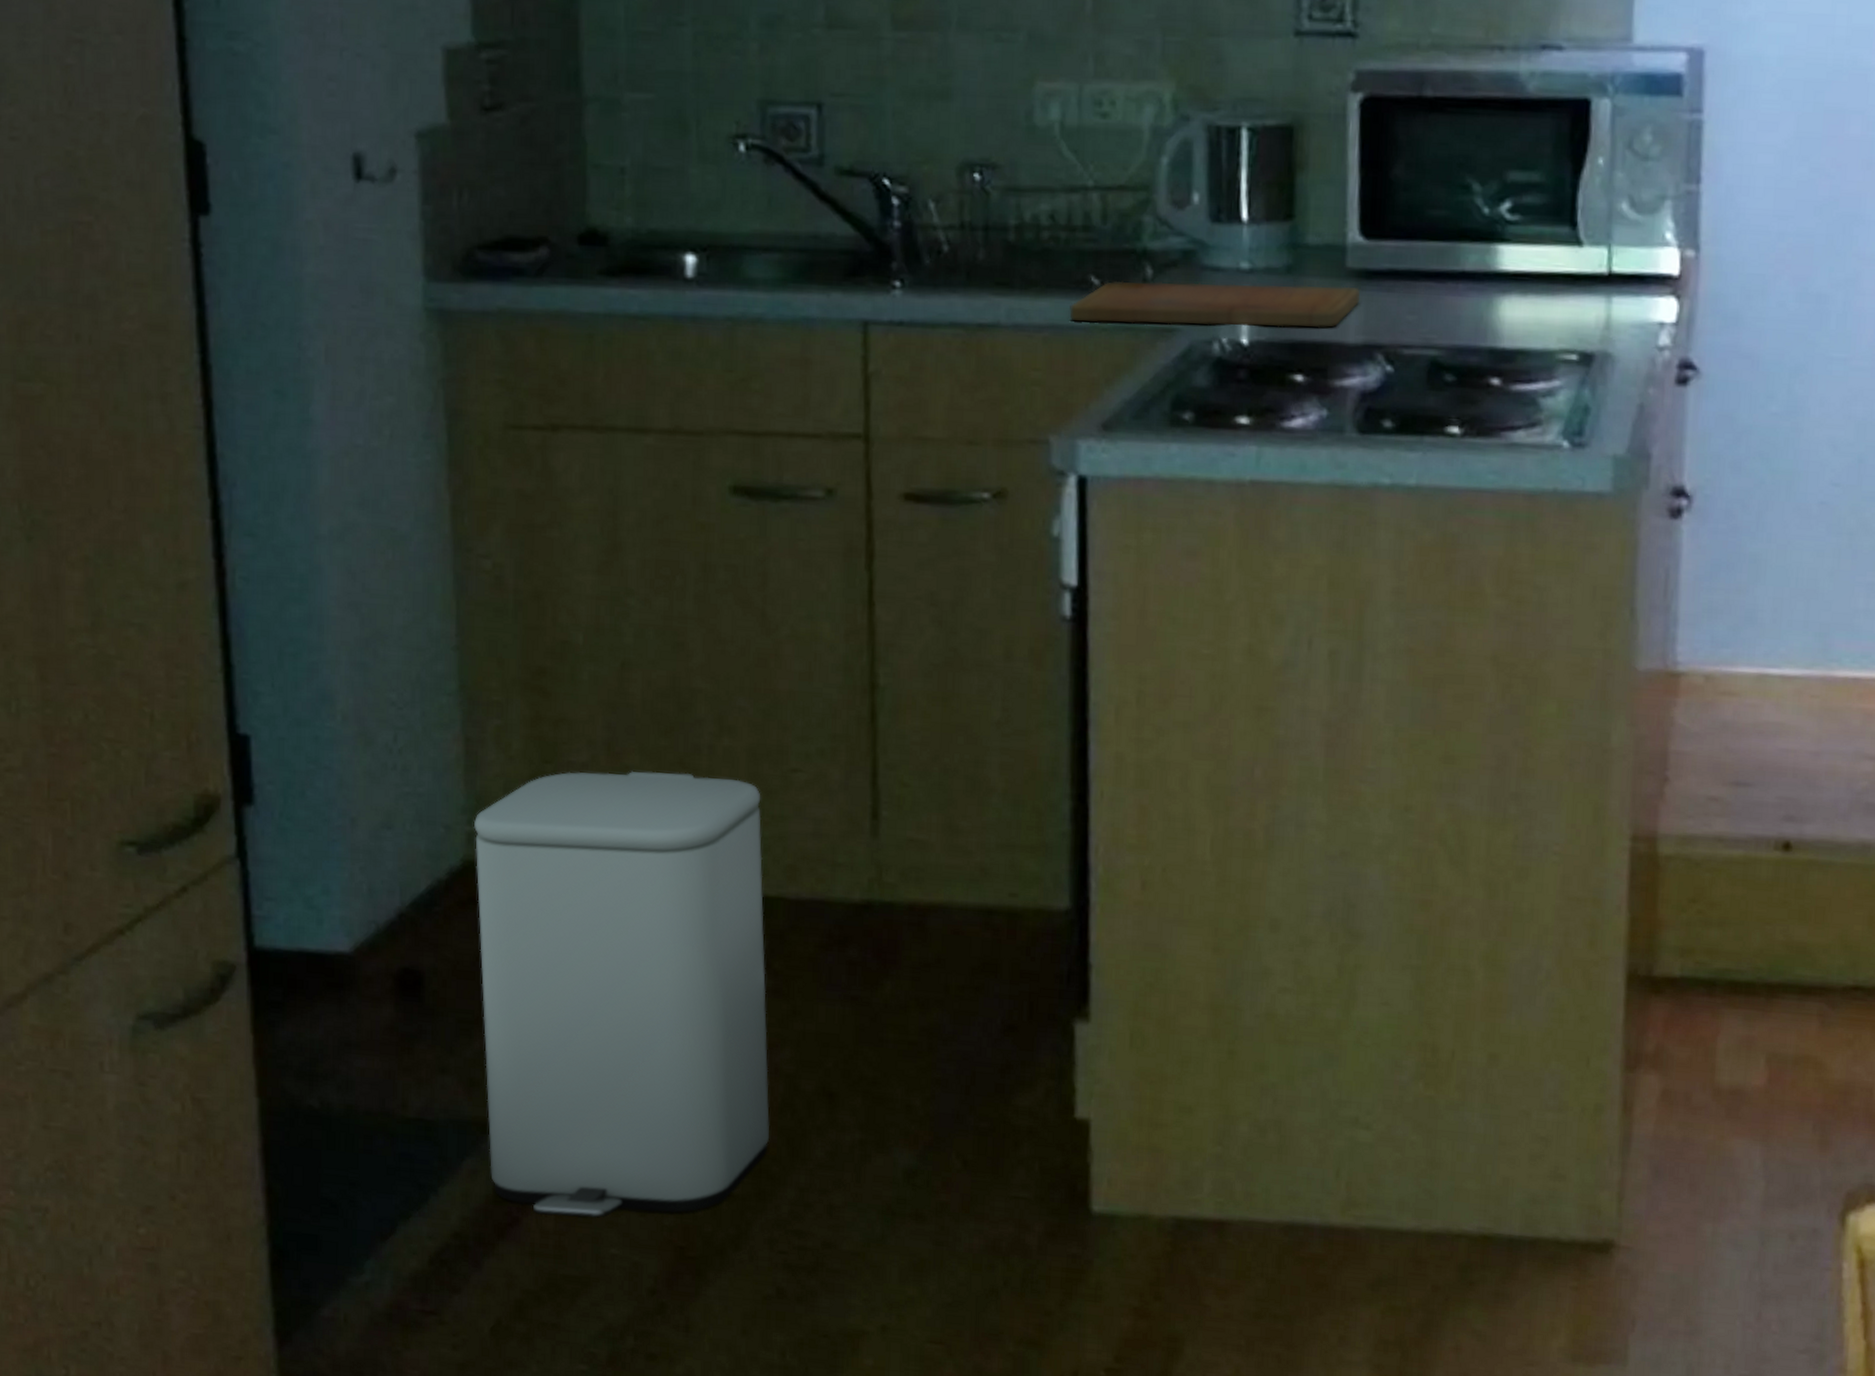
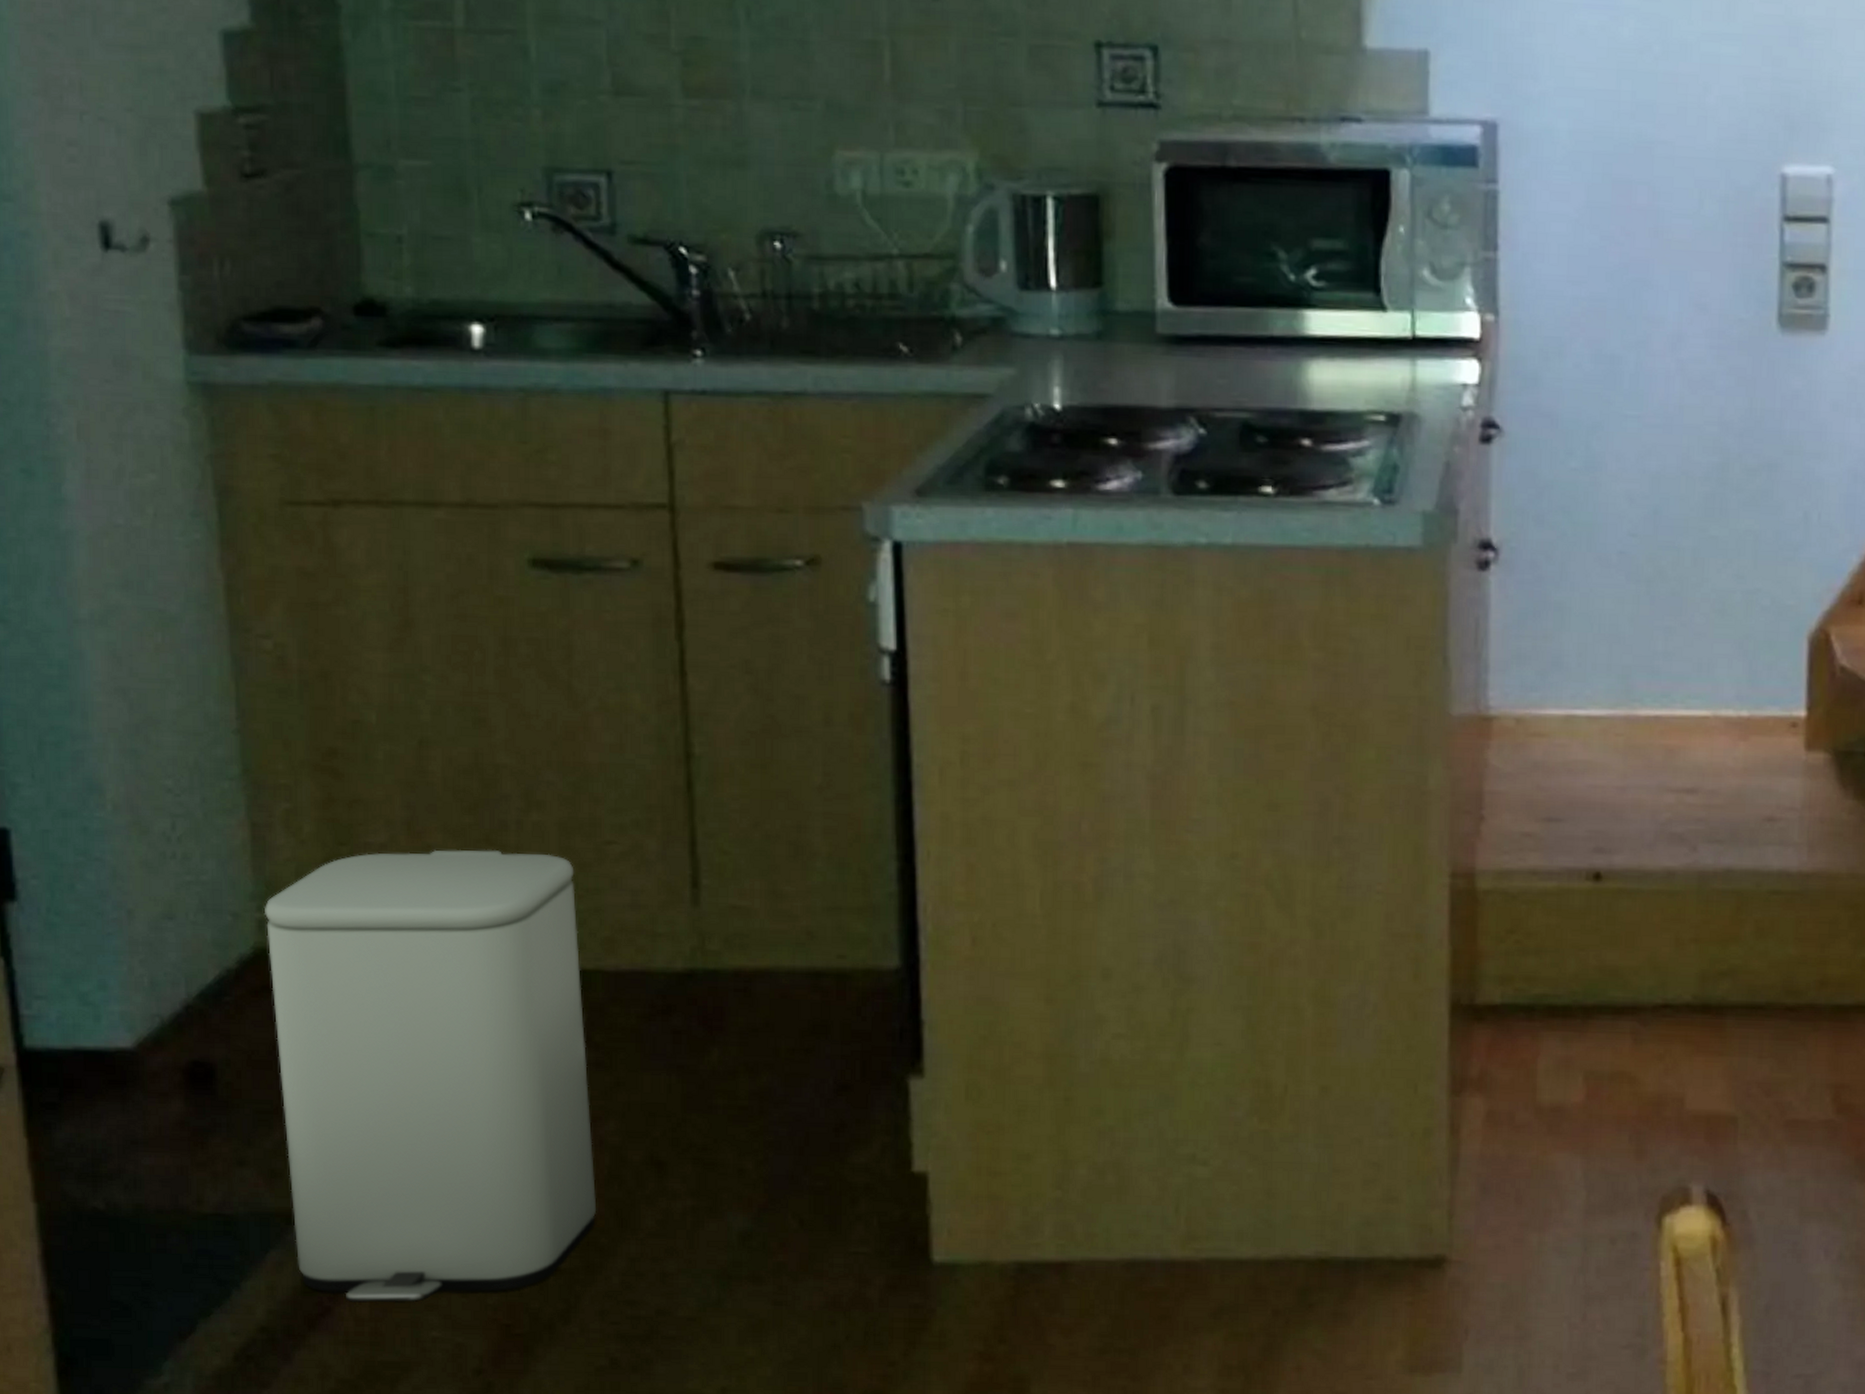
cutting board: present [1069,281,1360,328] -> none [878,348,1170,393]

